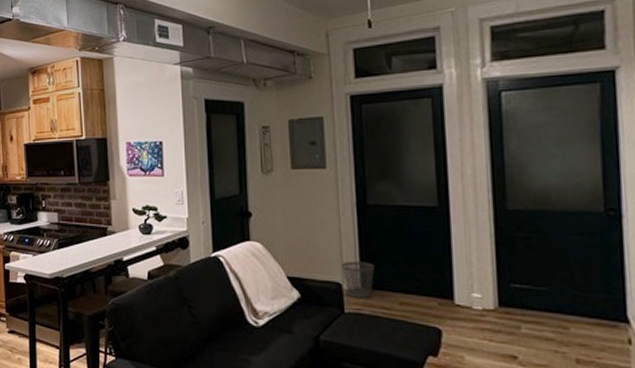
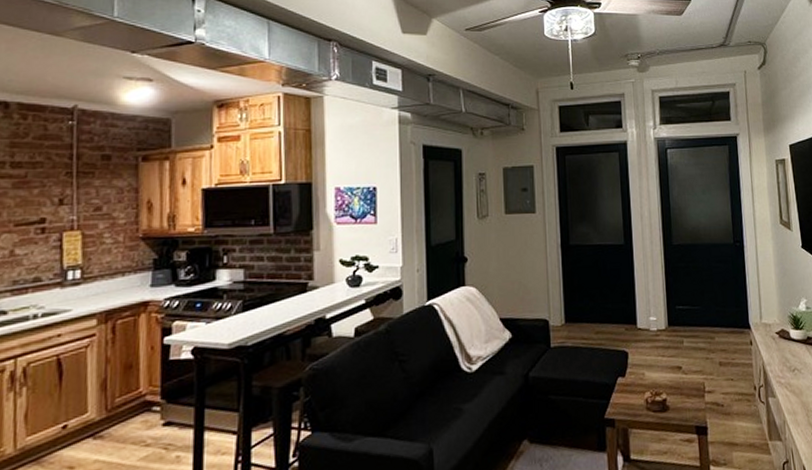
wastebasket: present [341,261,375,299] -> none [548,297,576,333]

